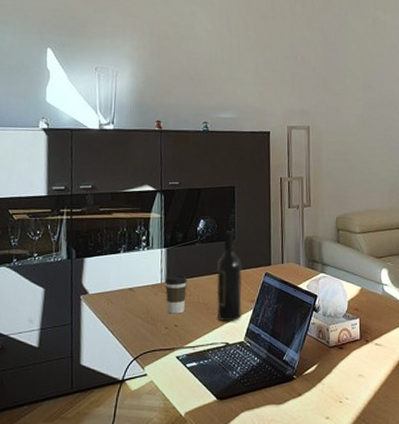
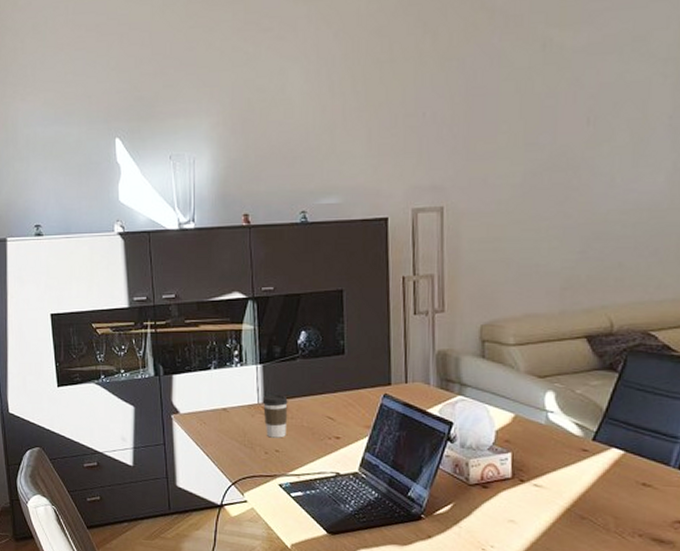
wine bottle: present [216,231,243,322] -> none [322,344,356,450]

